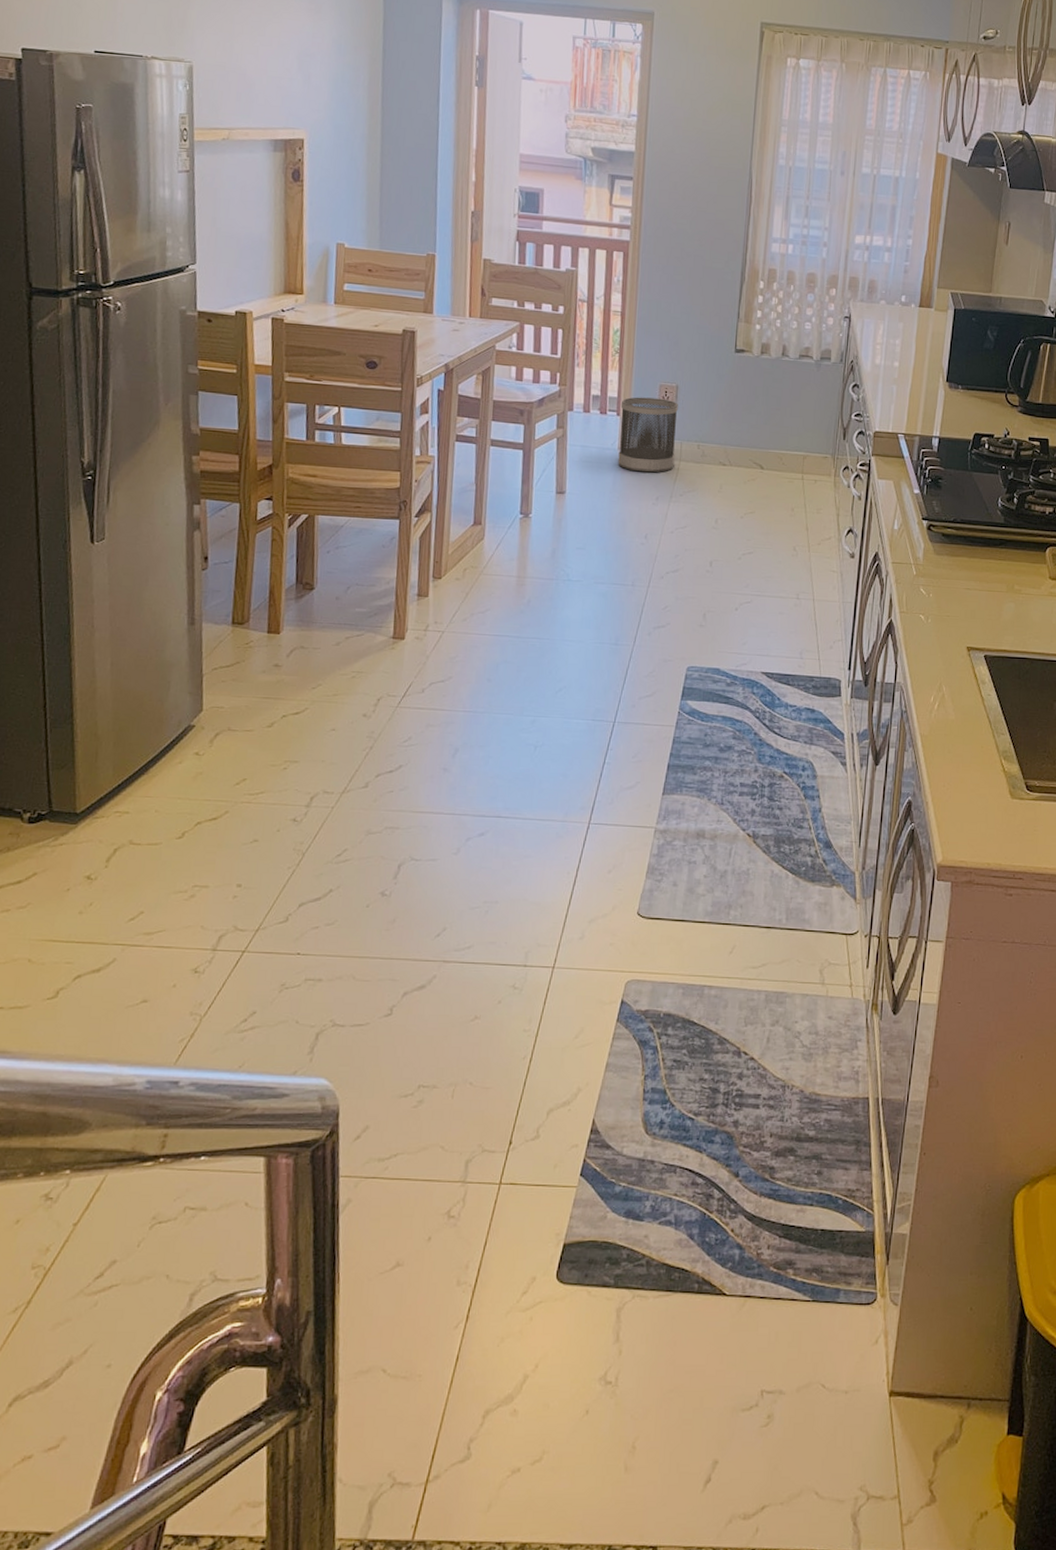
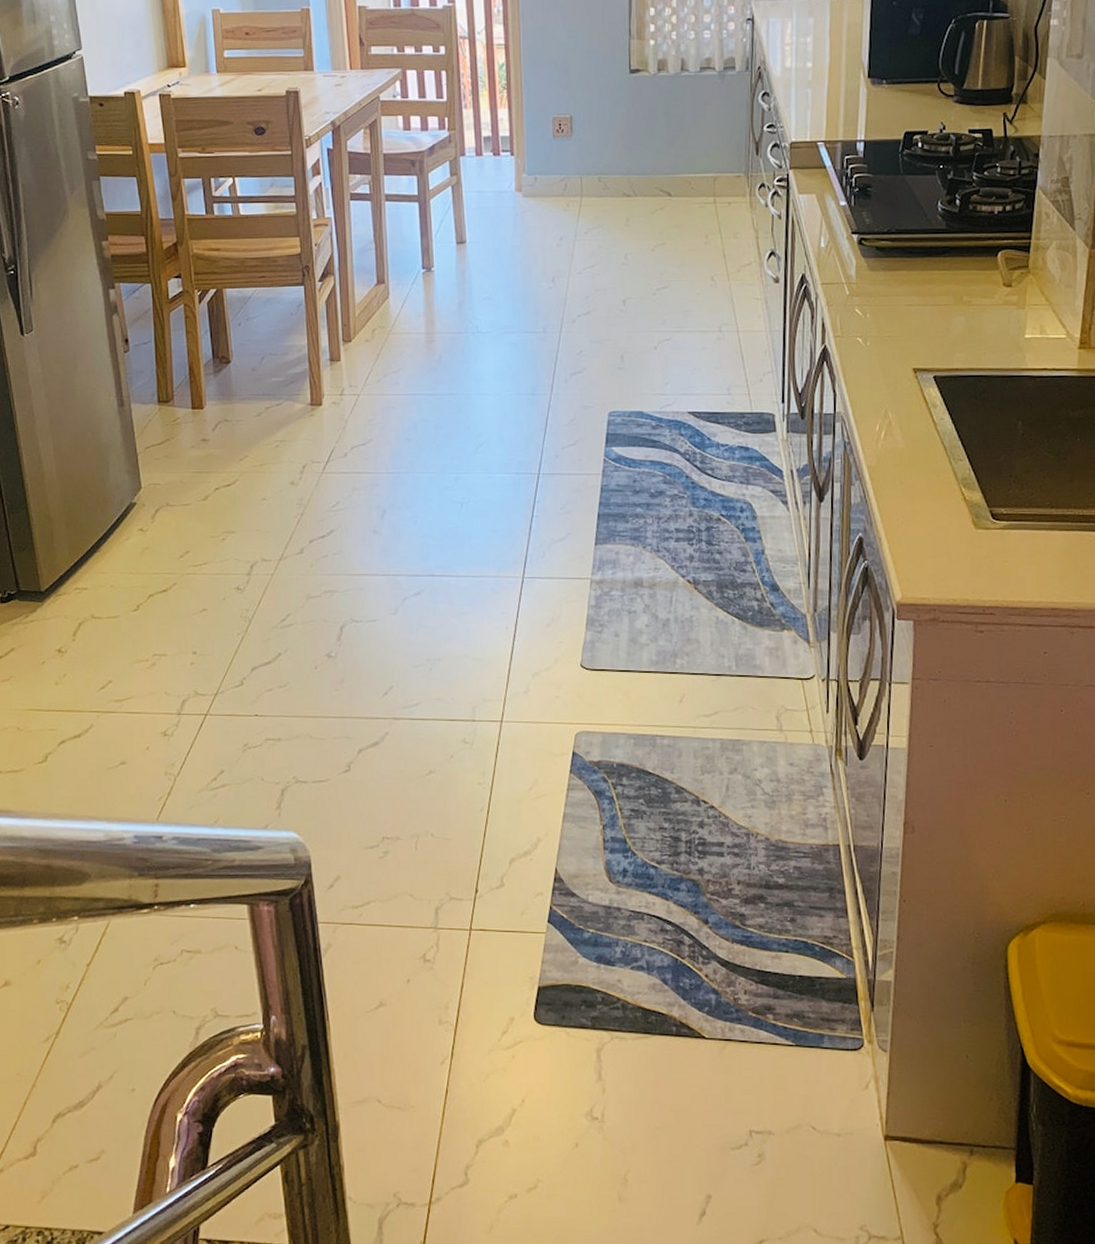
wastebasket: present [618,397,678,473] -> none [515,132,576,213]

